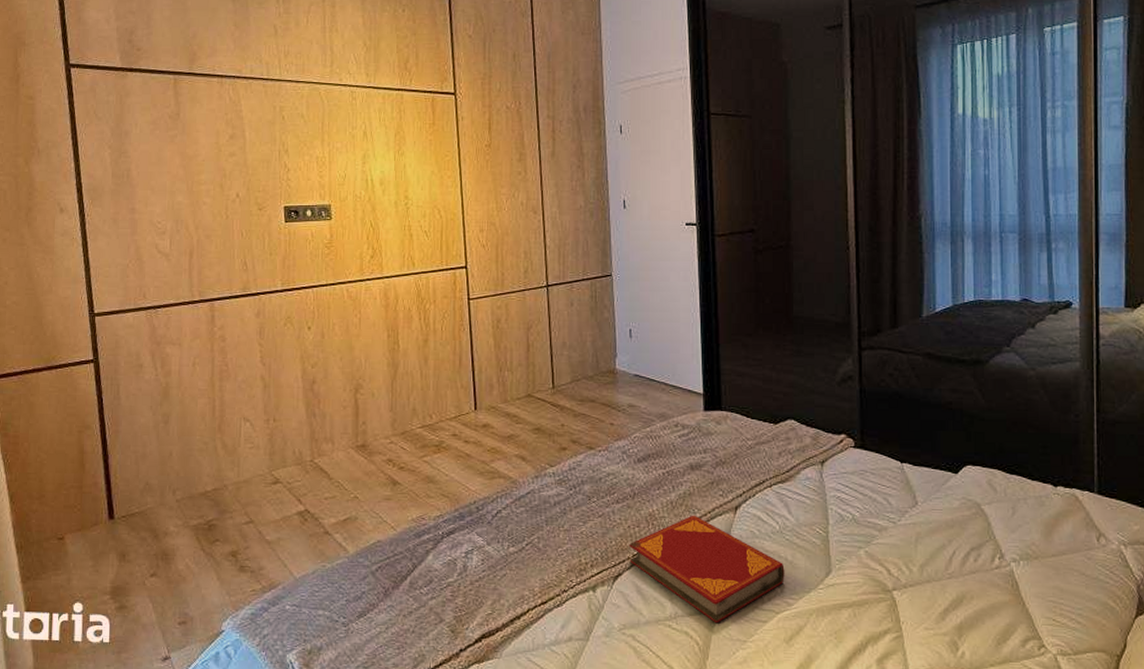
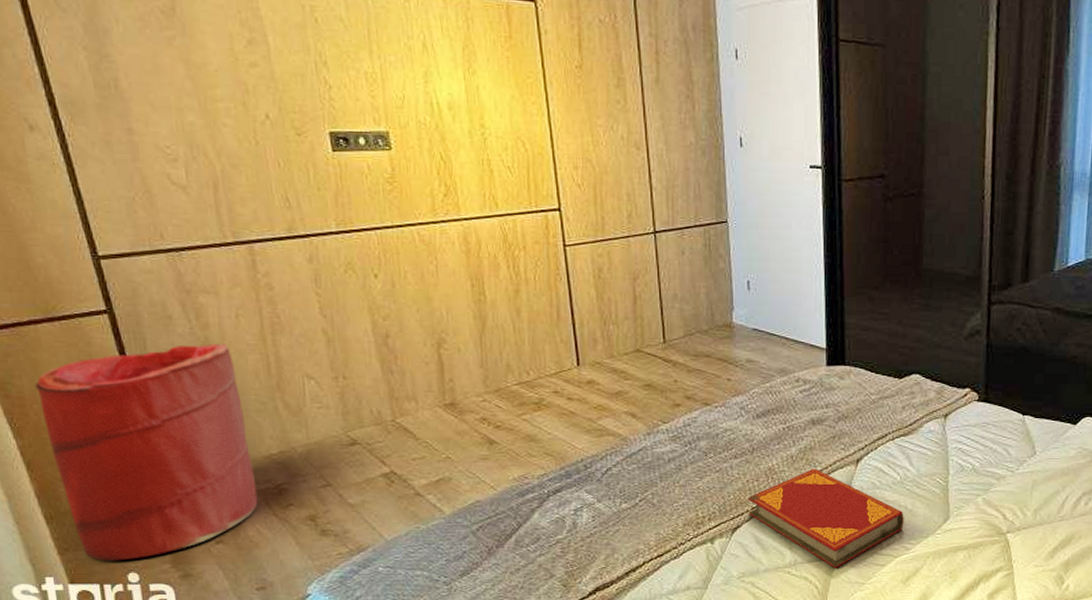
laundry hamper: none [28,389,191,591] -> present [34,344,258,561]

